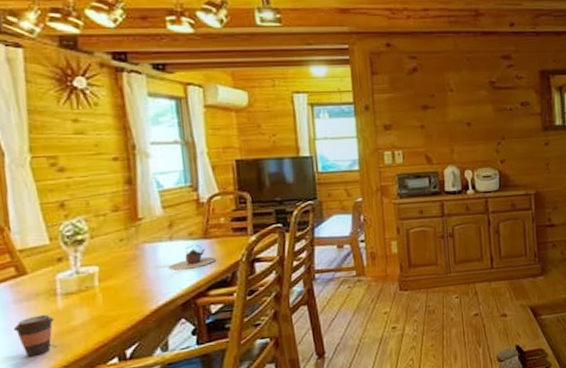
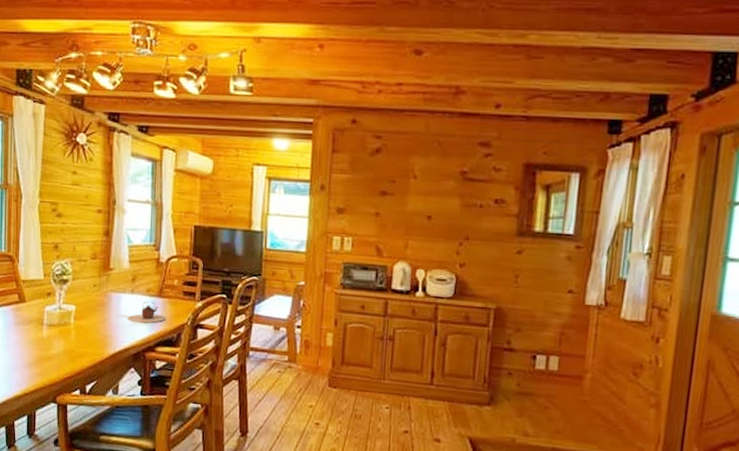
coffee cup: present [13,314,54,357] -> none [11,339,39,373]

